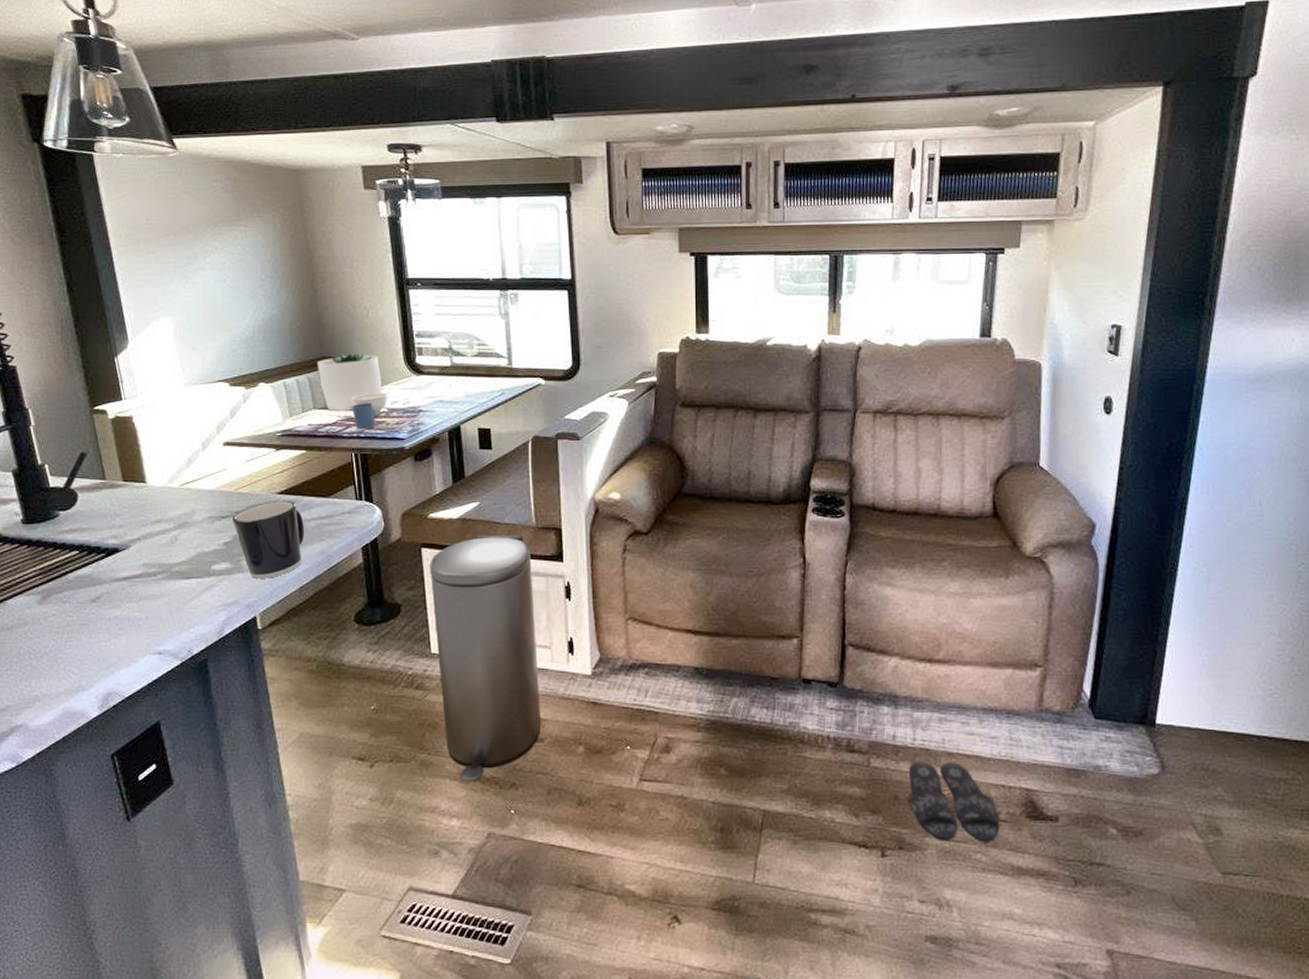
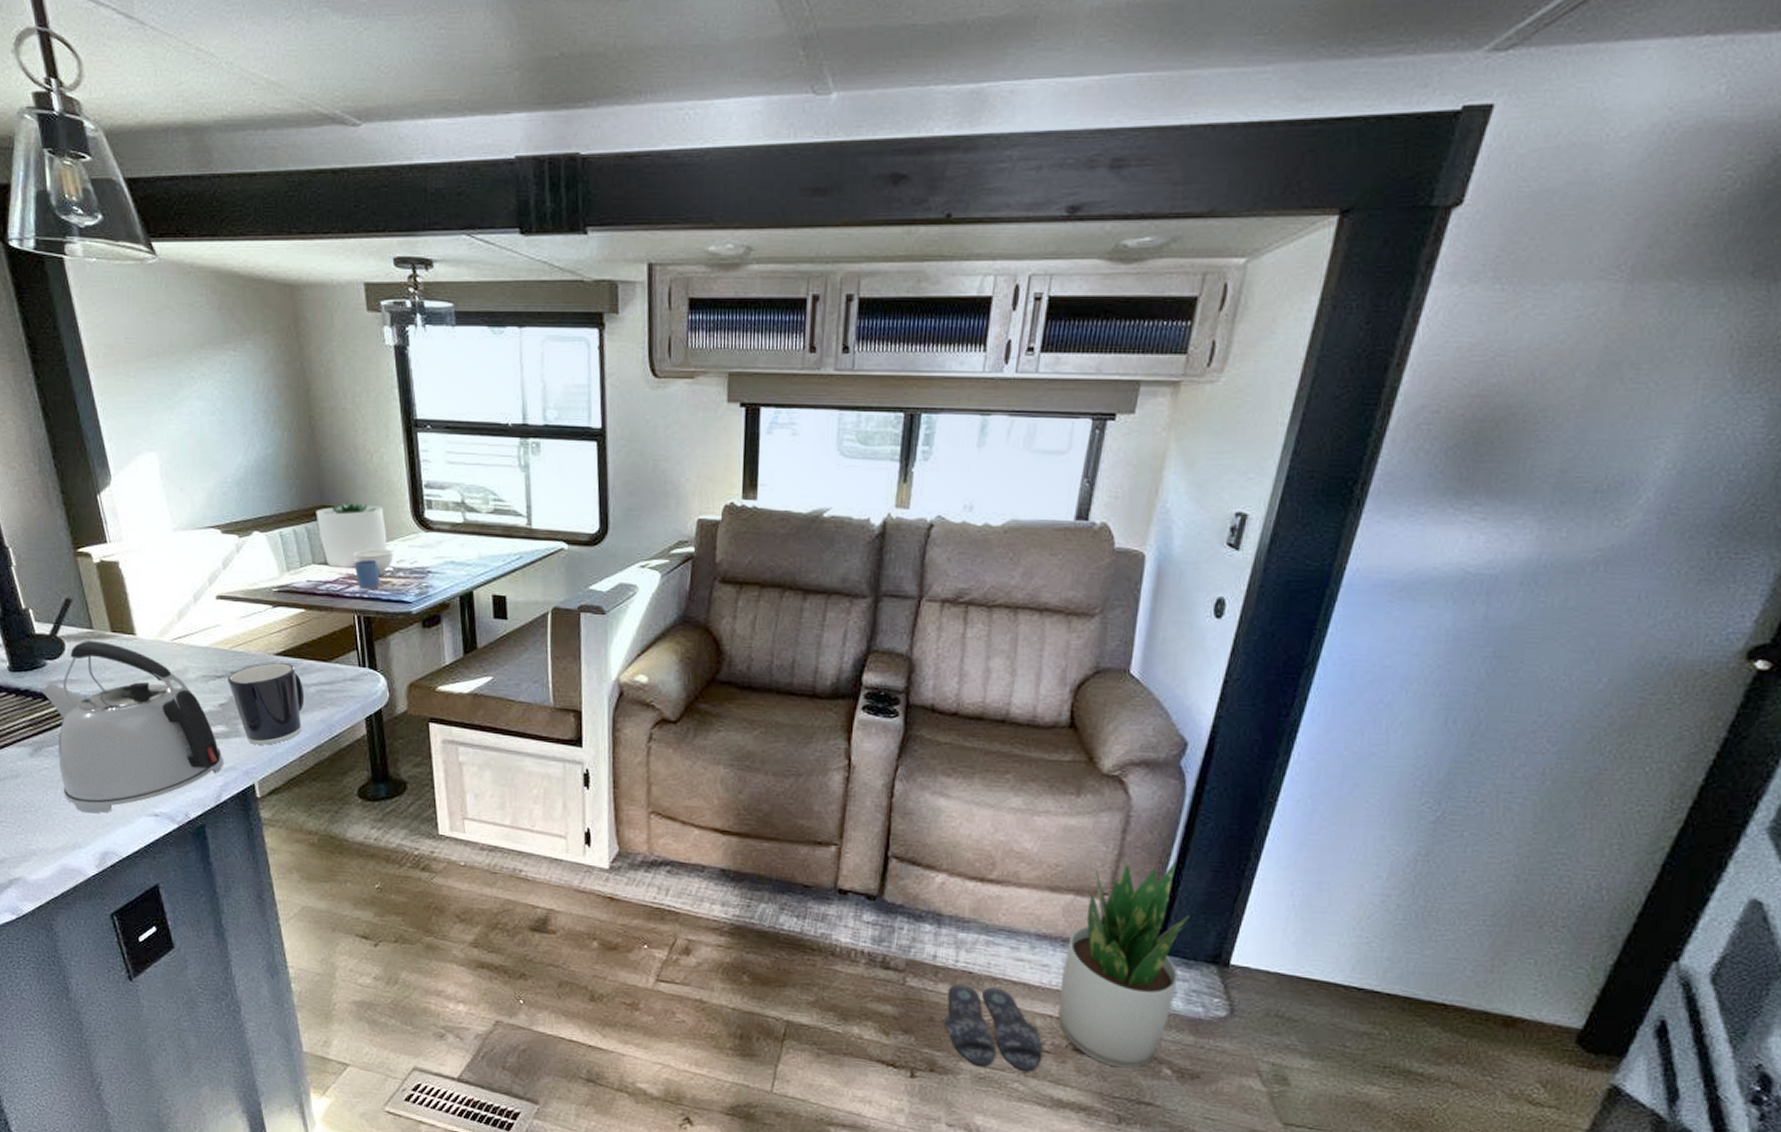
kettle: none [52,490,226,654] -> present [40,640,223,813]
pedal bin: present [430,534,542,781] -> none [438,712,554,968]
planter: none [1009,632,1117,831] -> present [1058,862,1191,1069]

